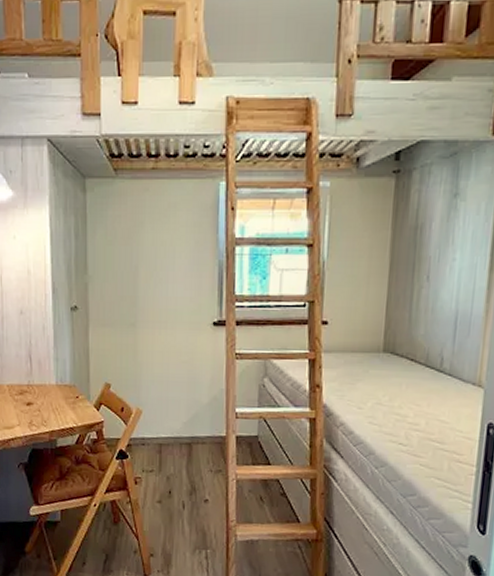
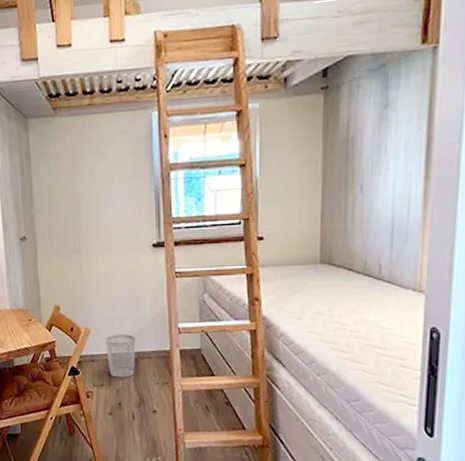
wastebasket: none [158,416,190,464] -> present [105,334,136,378]

